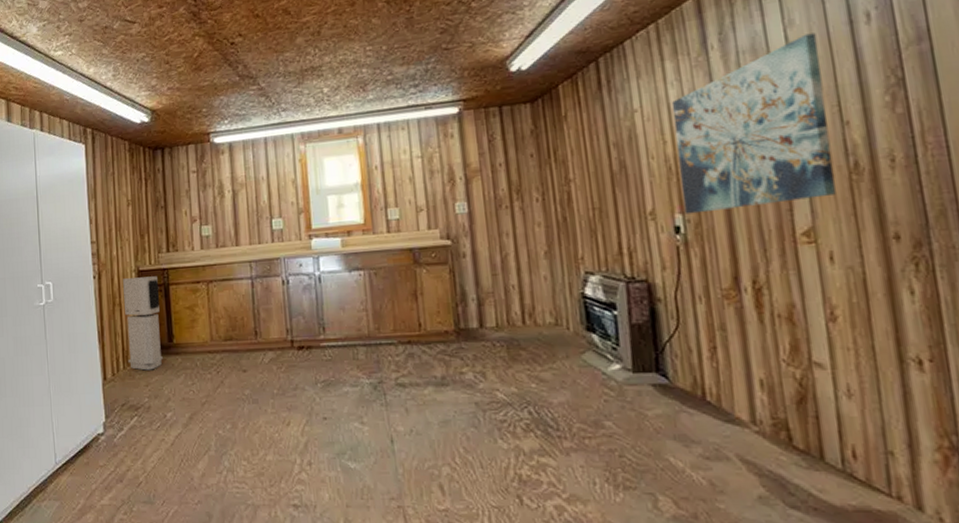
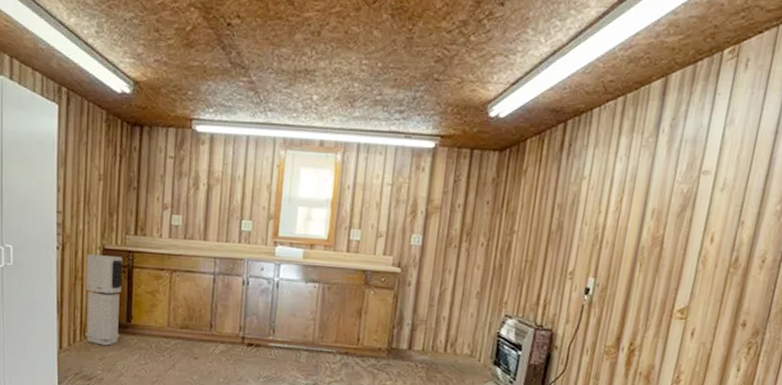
wall art: present [671,32,836,215] -> none [596,135,747,283]

